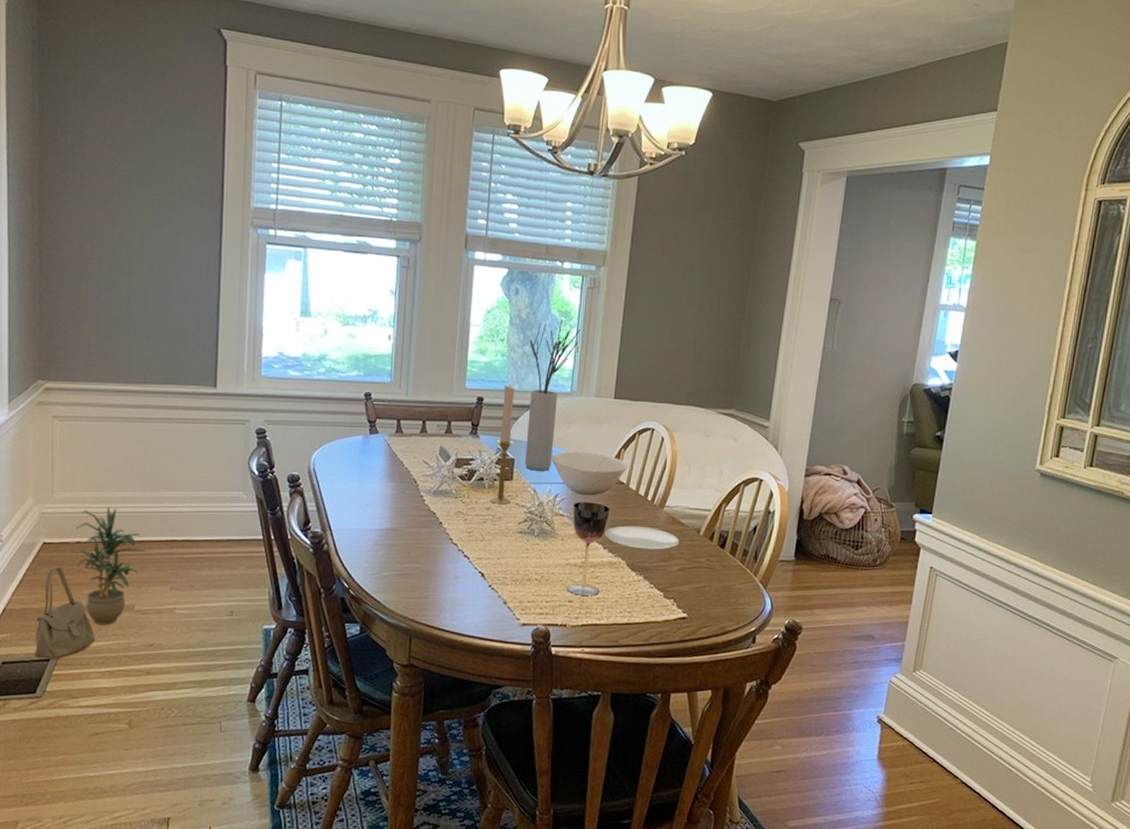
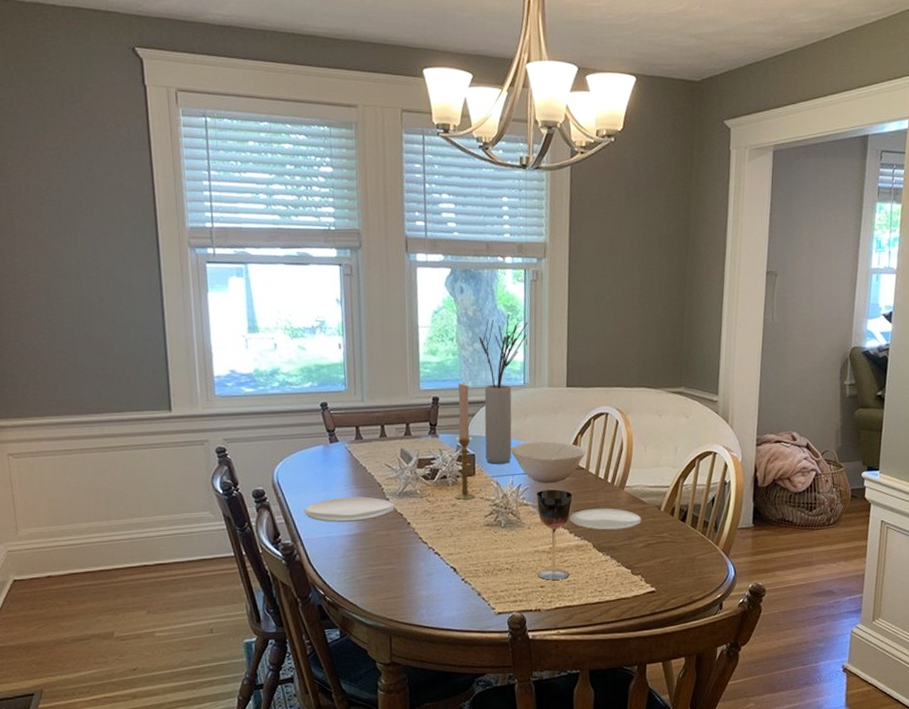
handbag: present [34,566,96,659] -> none [15,602,78,694]
potted plant: present [71,506,144,625] -> none [43,538,117,656]
plate: none [336,490,428,517] -> present [303,496,395,523]

